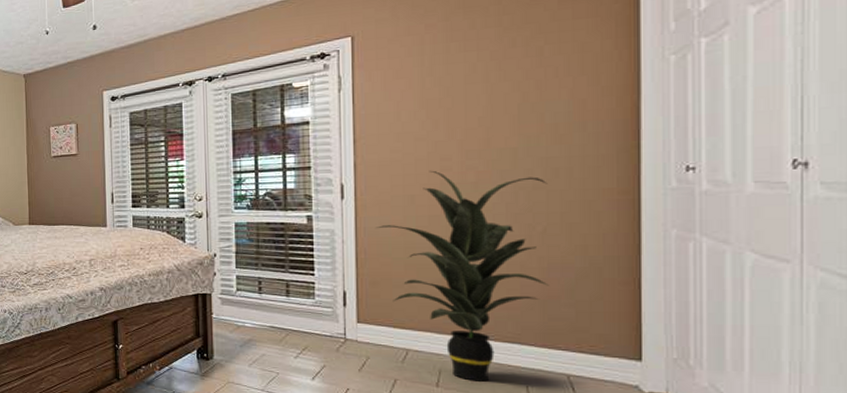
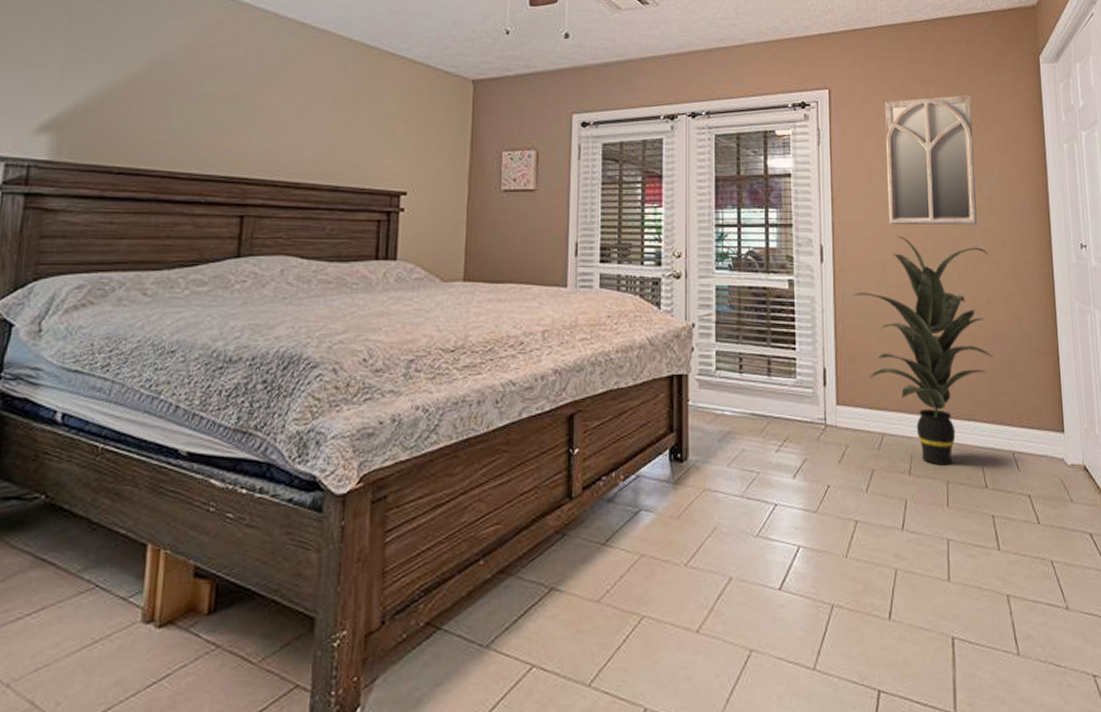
home mirror: none [418,18,535,161] -> present [885,95,977,226]

